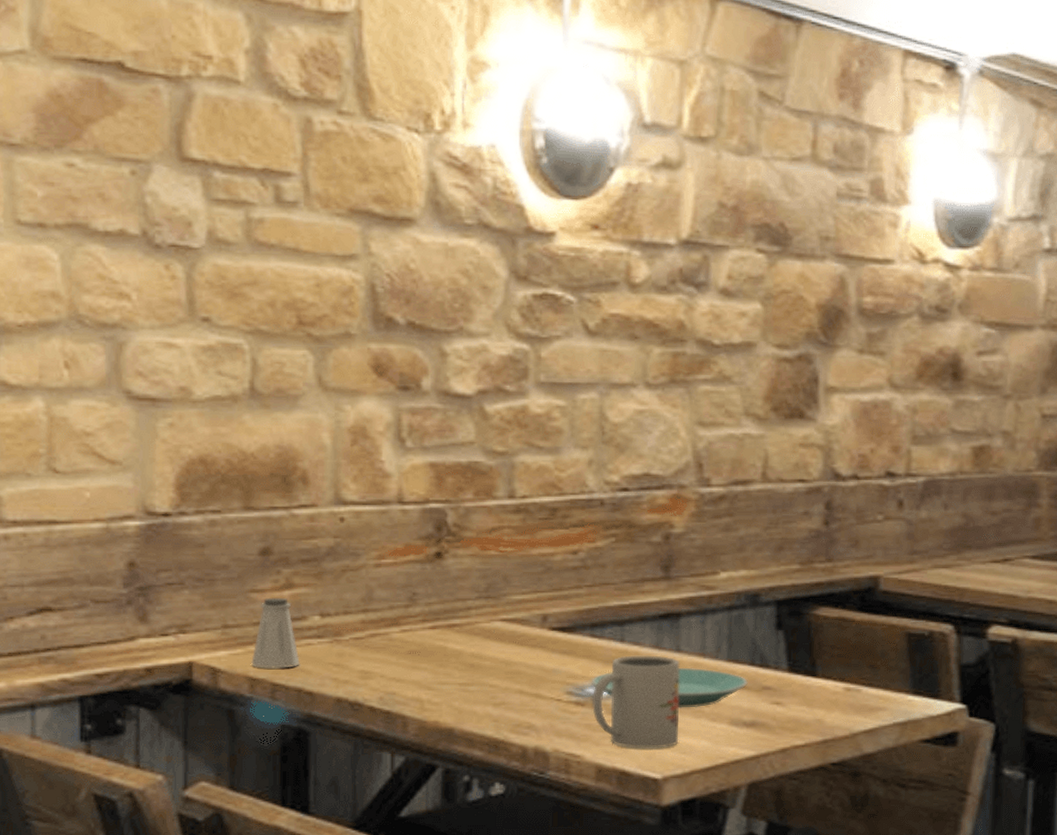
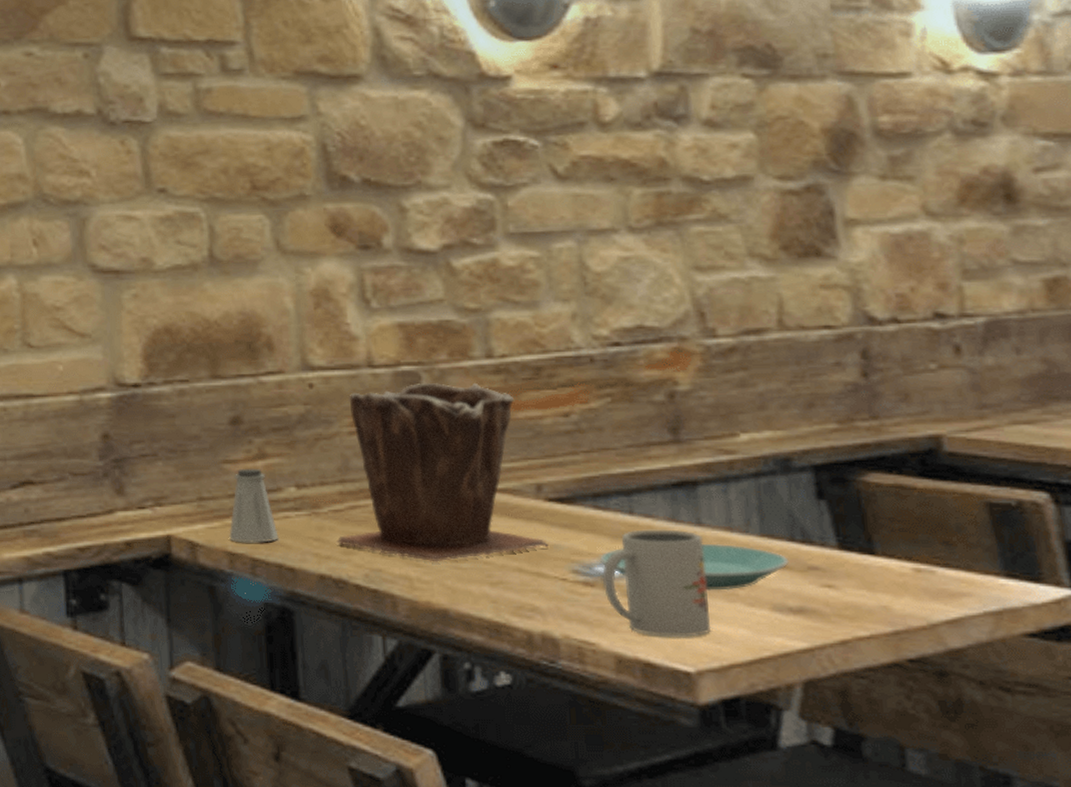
plant pot: none [355,520,548,686] -> present [336,383,548,562]

